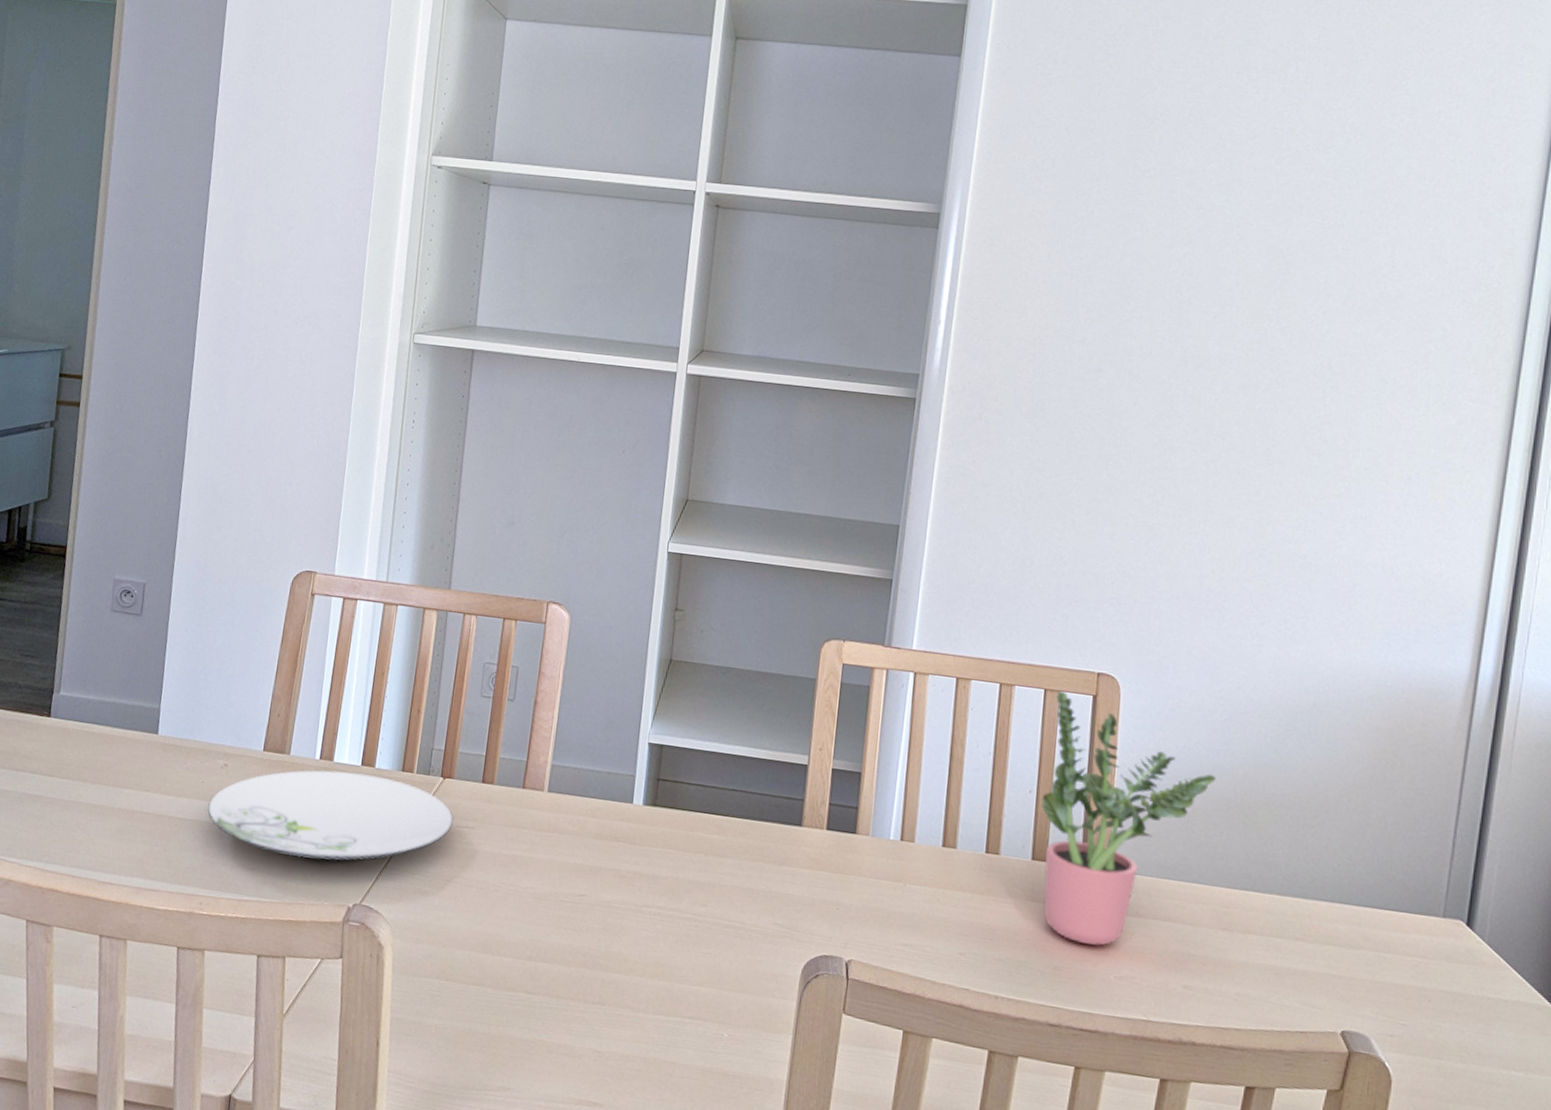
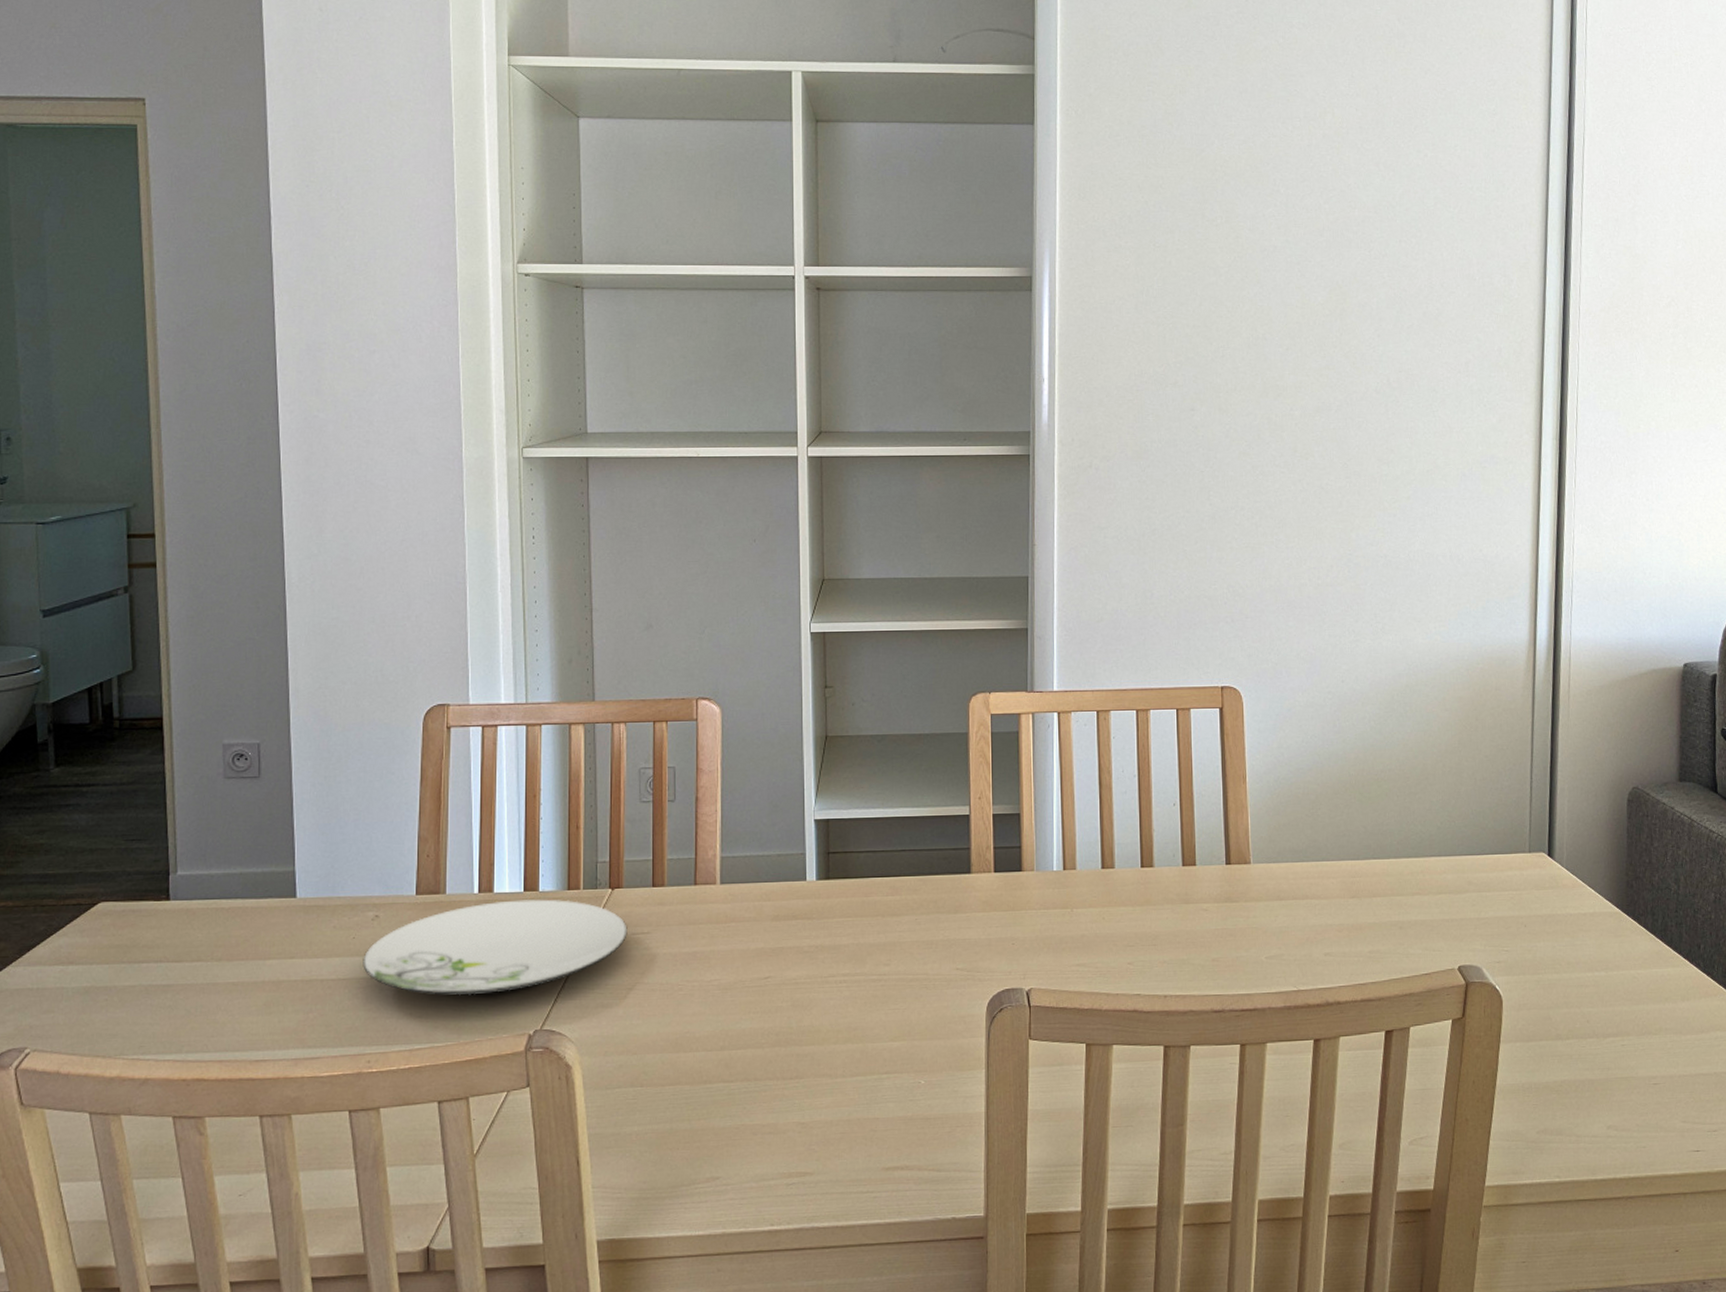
potted plant: present [1041,690,1216,946] -> none [1185,708,1332,933]

